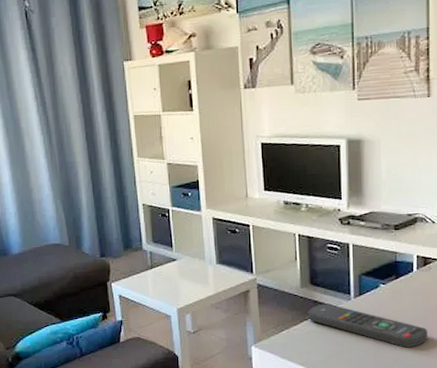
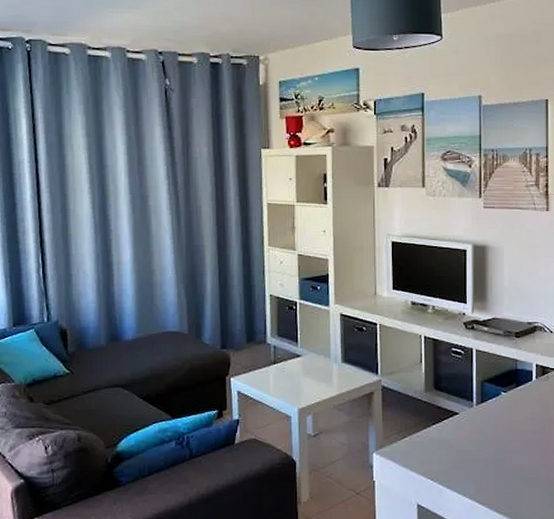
remote control: present [308,303,427,348] -> none [431,410,545,460]

